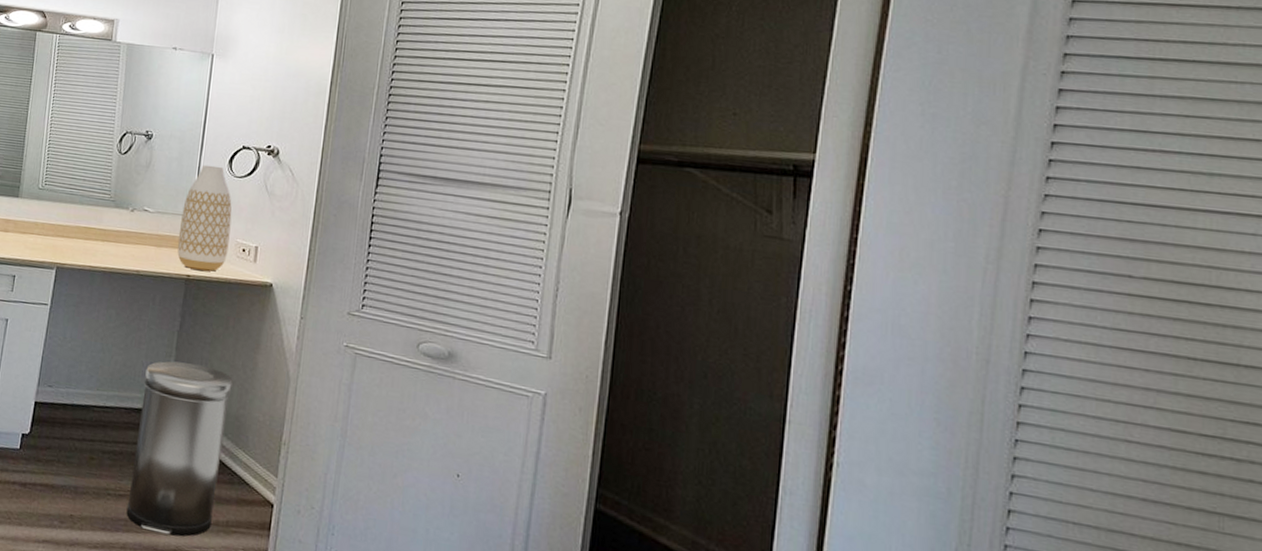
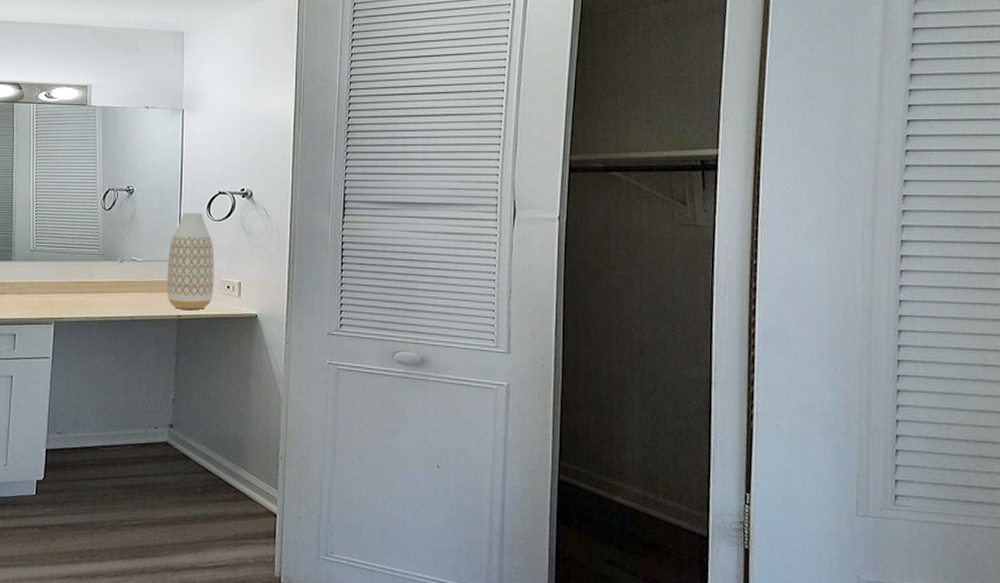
pedal bin: present [126,361,233,537] -> none [142,396,229,556]

